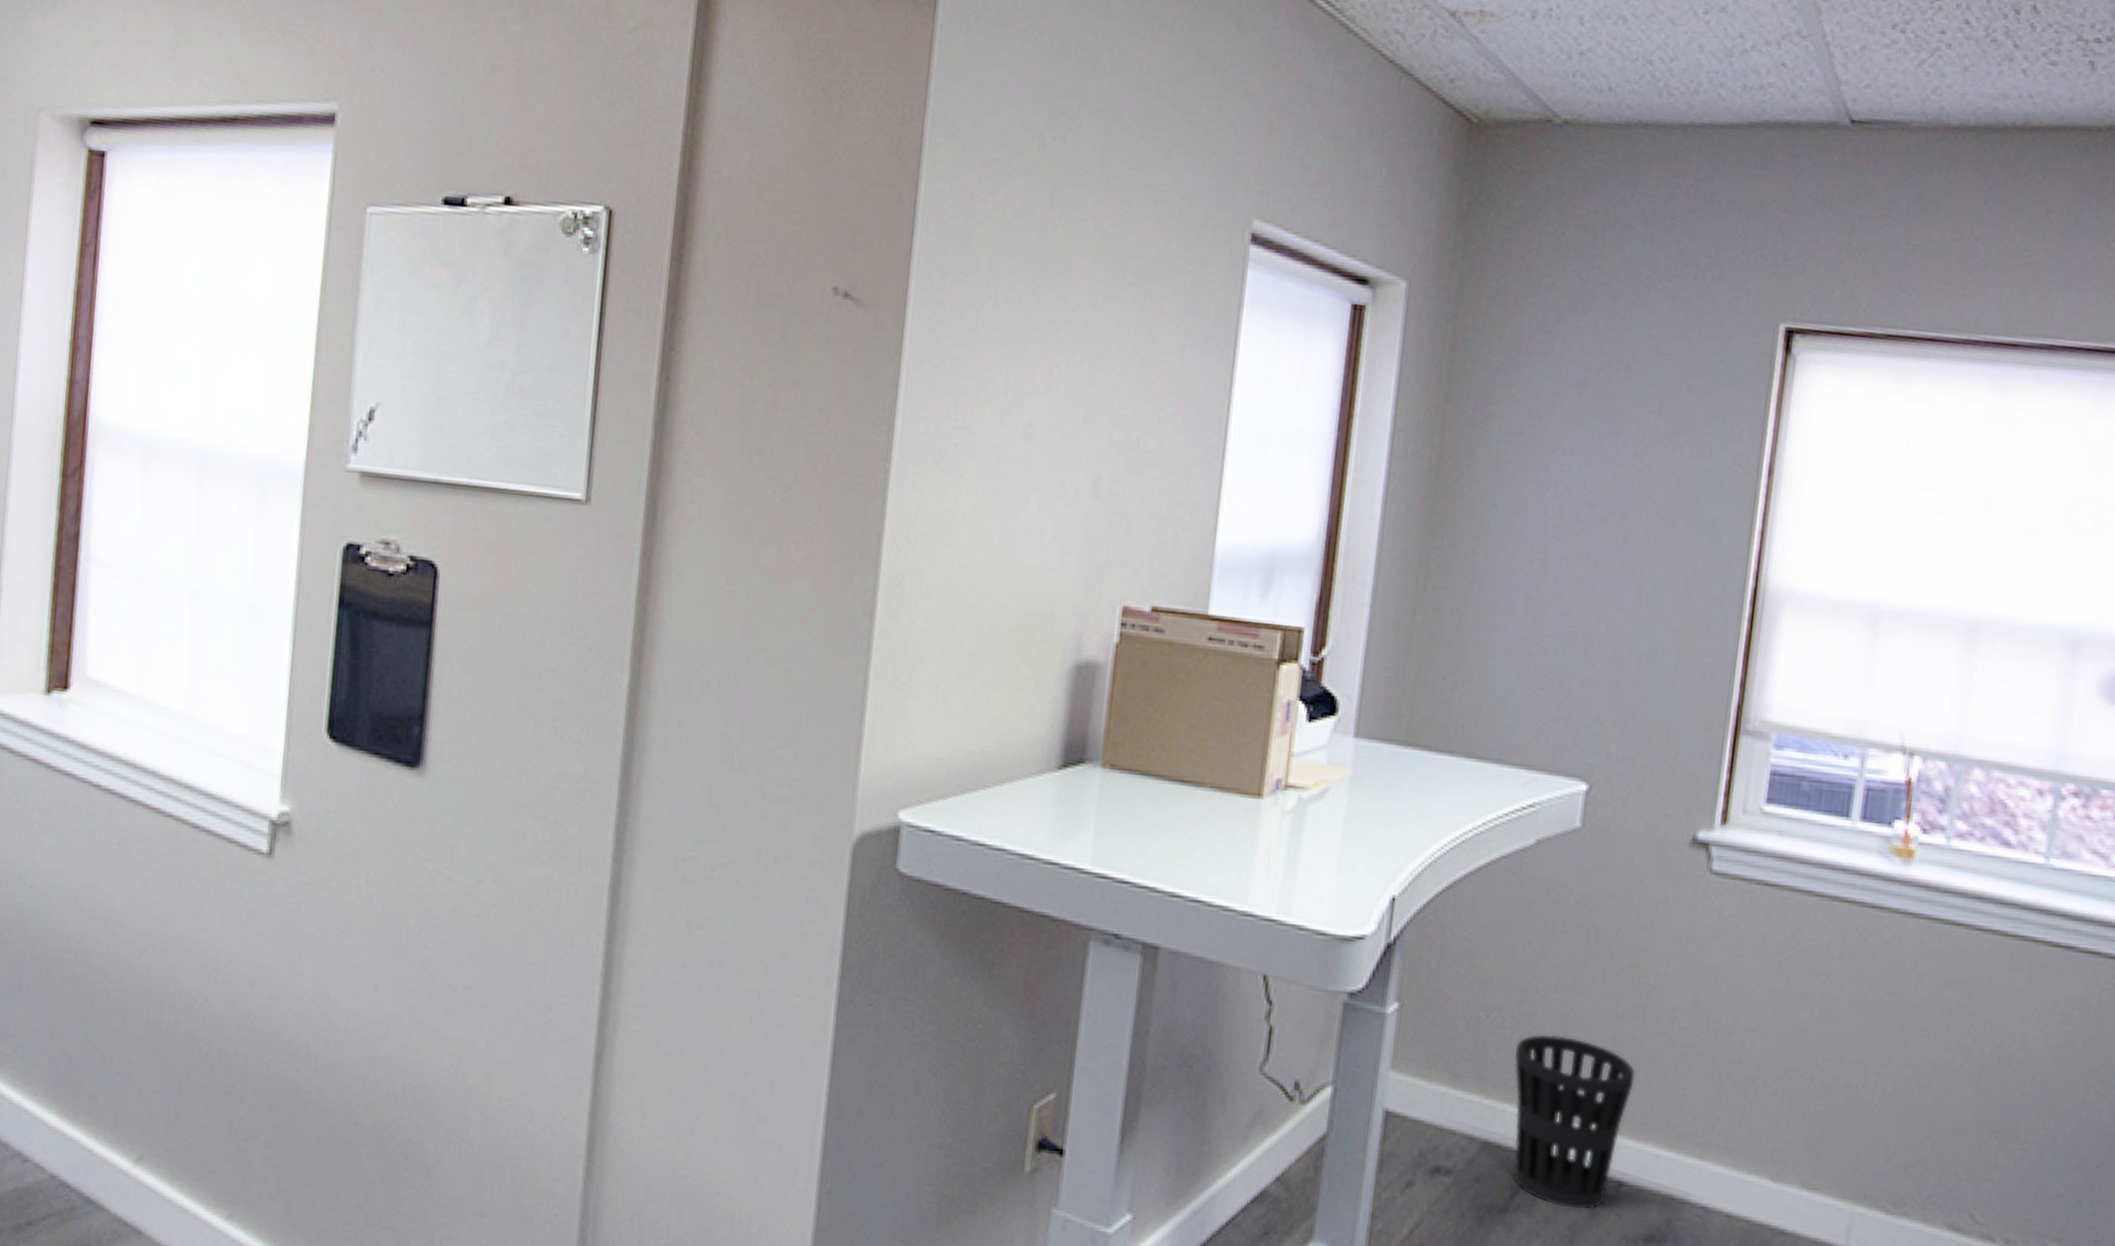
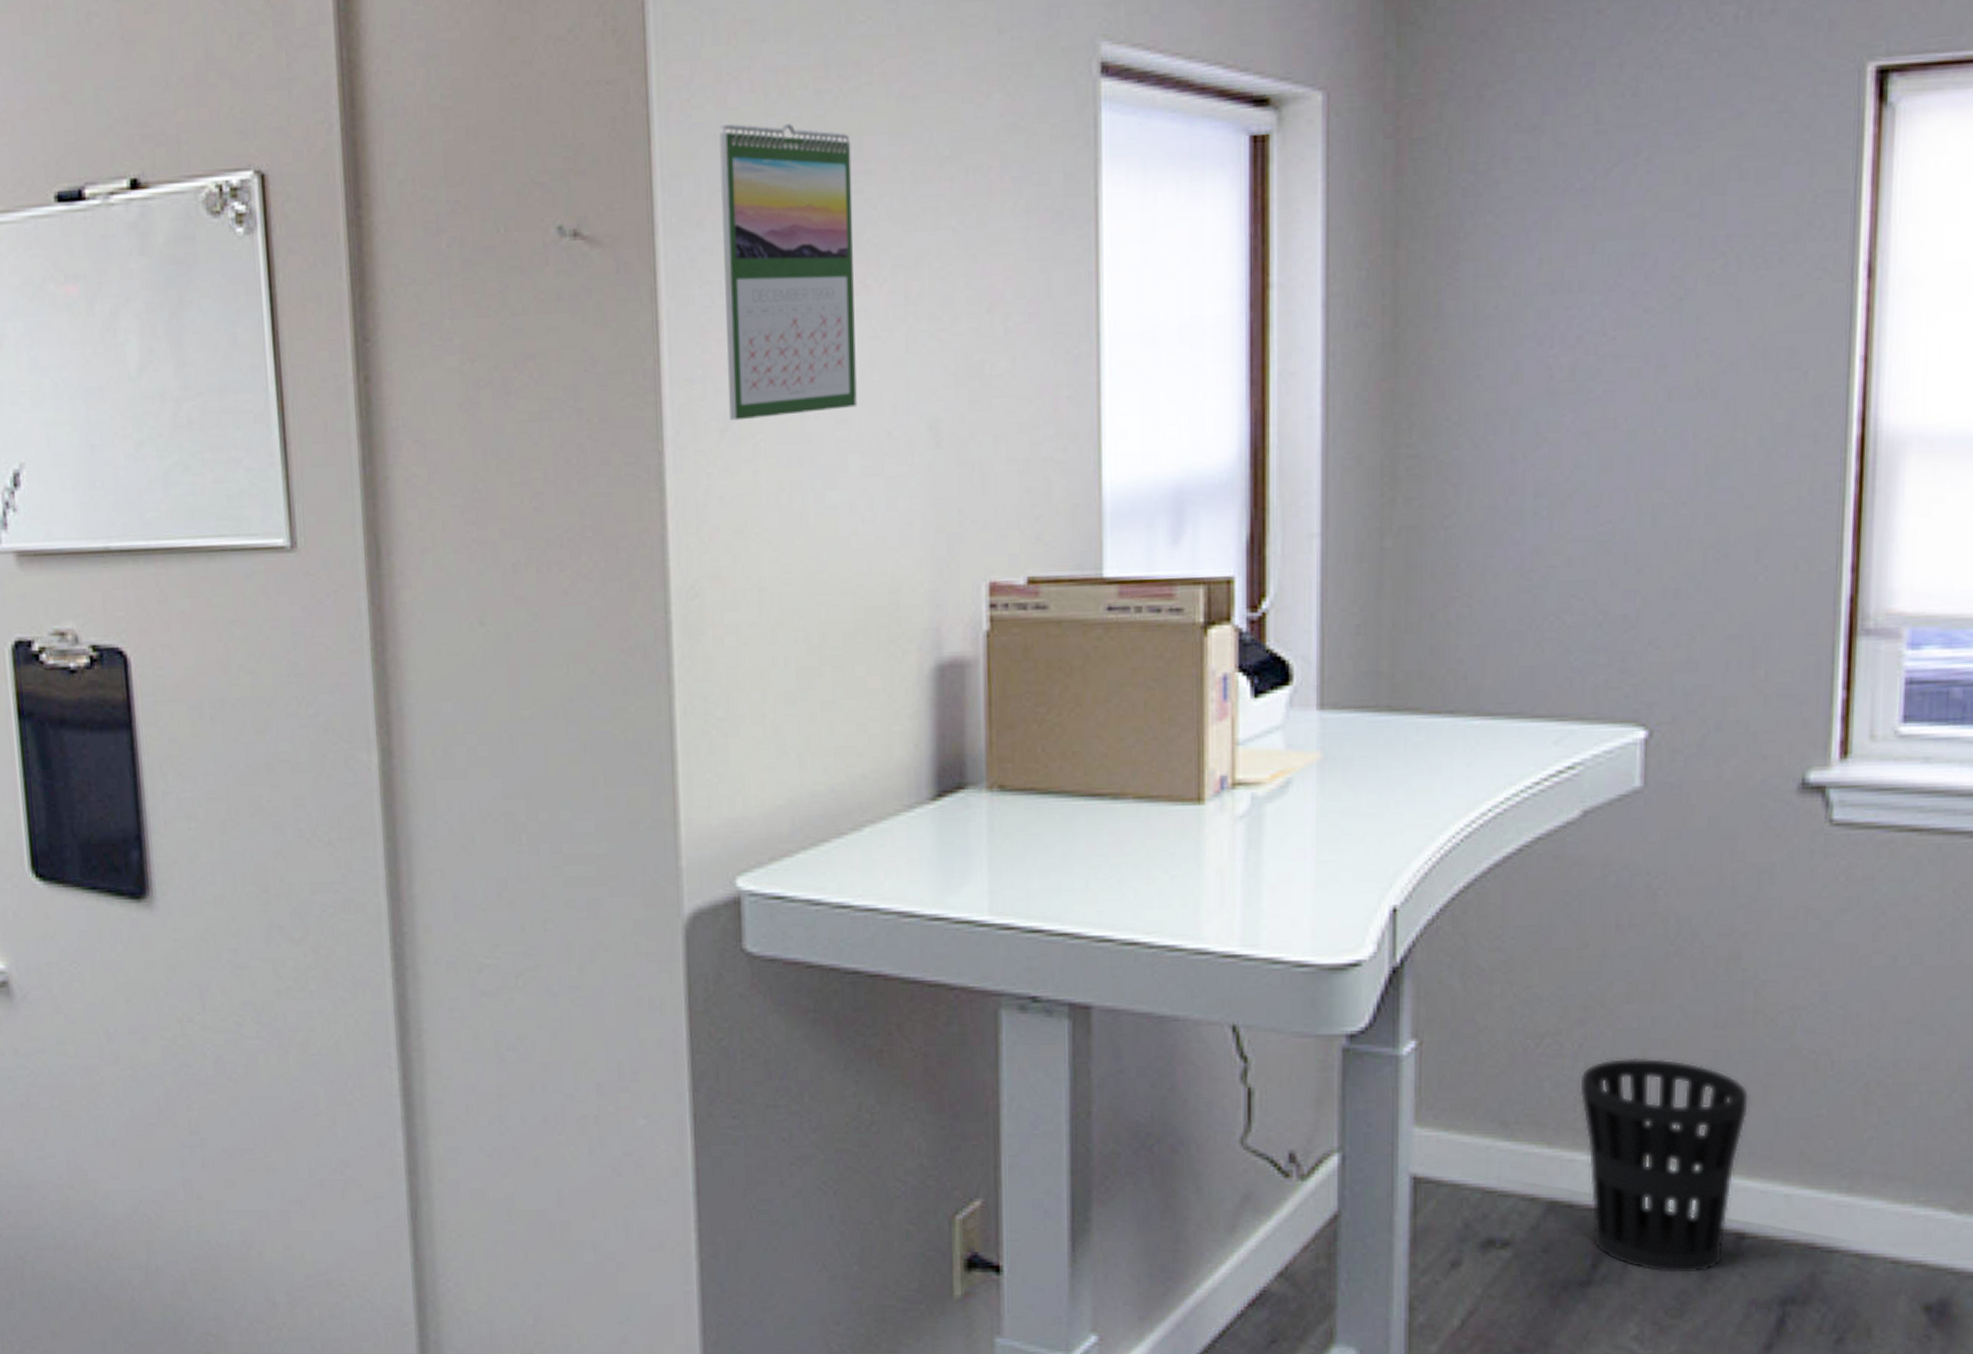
calendar: none [943,232,1063,459] -> present [719,123,857,421]

